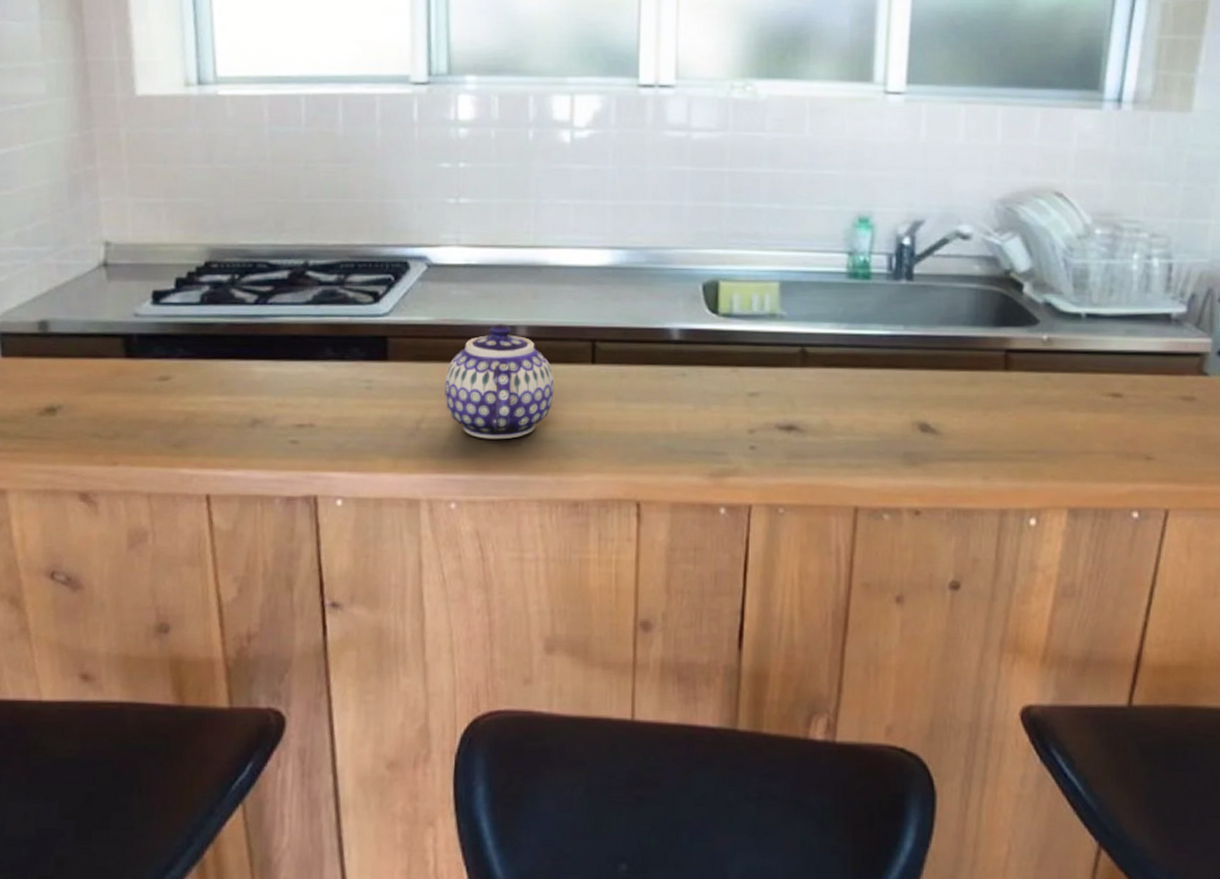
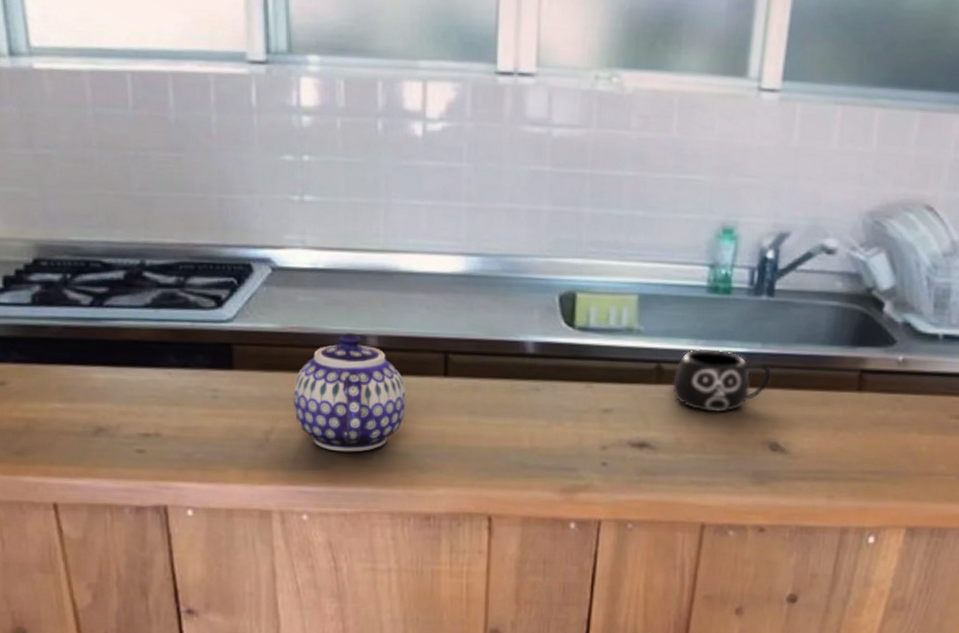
mug: none [818,332,917,394] -> present [672,348,773,412]

